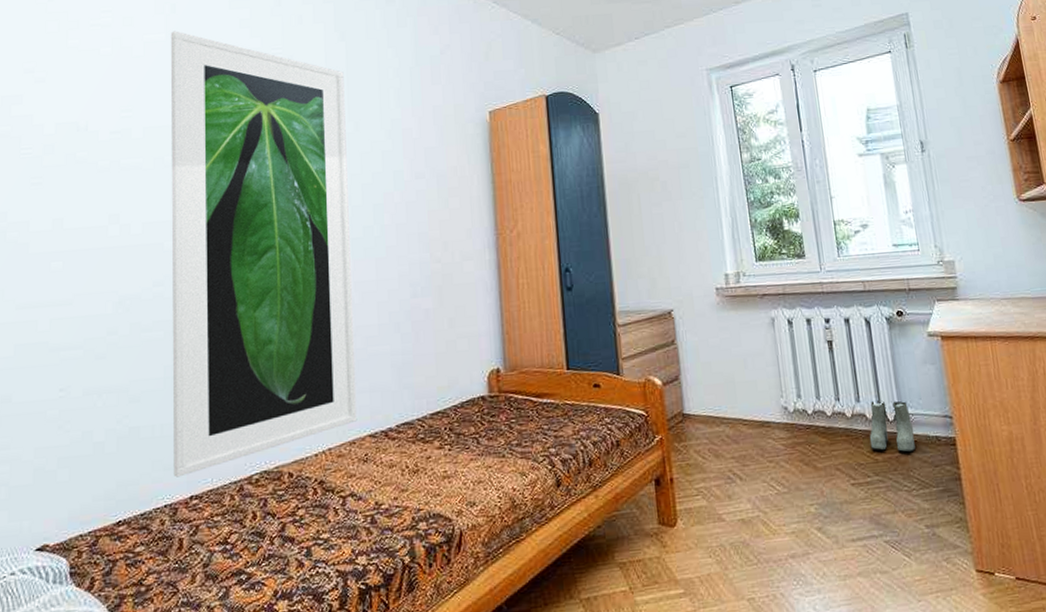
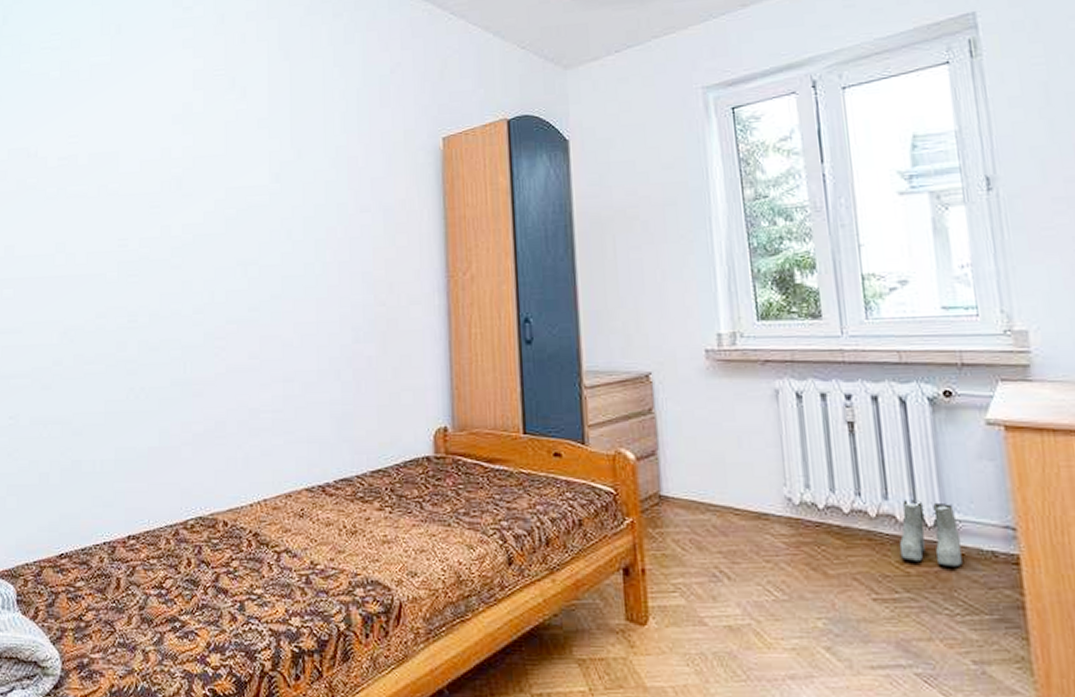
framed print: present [170,31,357,478] -> none [112,52,294,515]

